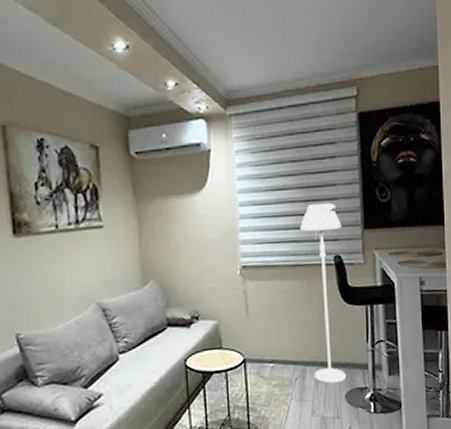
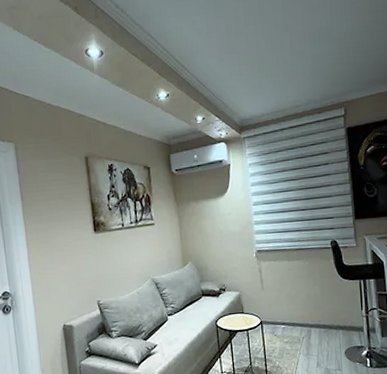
floor lamp: present [300,202,346,384] -> none [302,199,345,342]

